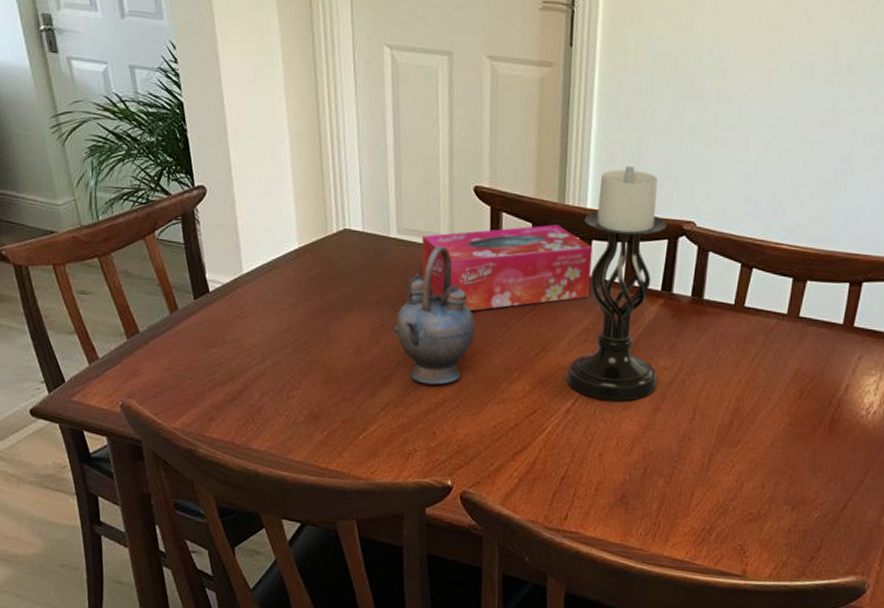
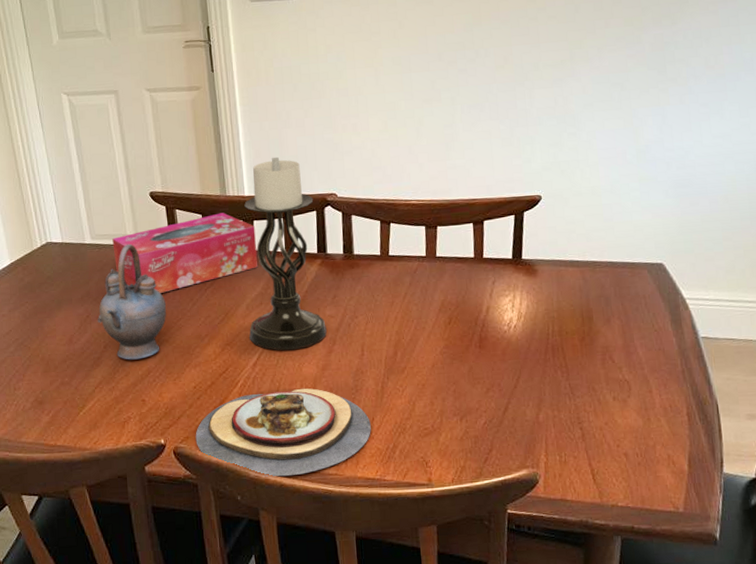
plate: none [487,444,689,544] -> present [195,388,371,477]

